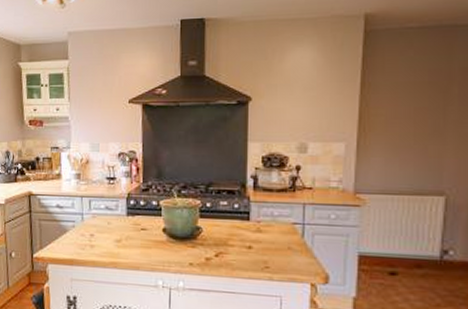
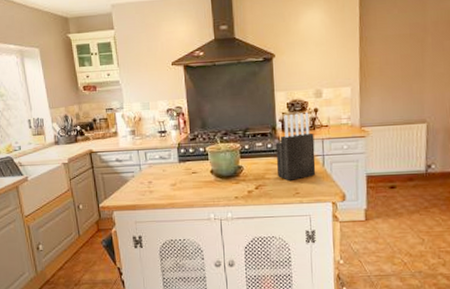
knife block: none [244,169,293,251] -> present [276,113,316,180]

